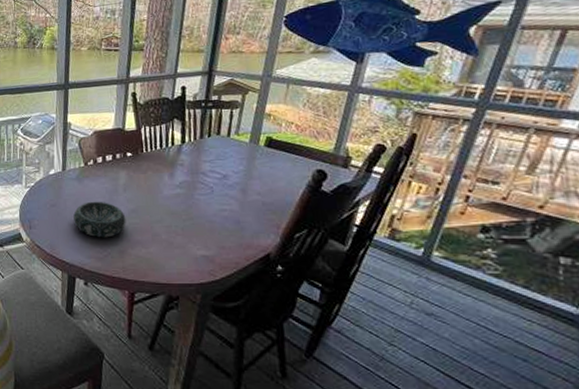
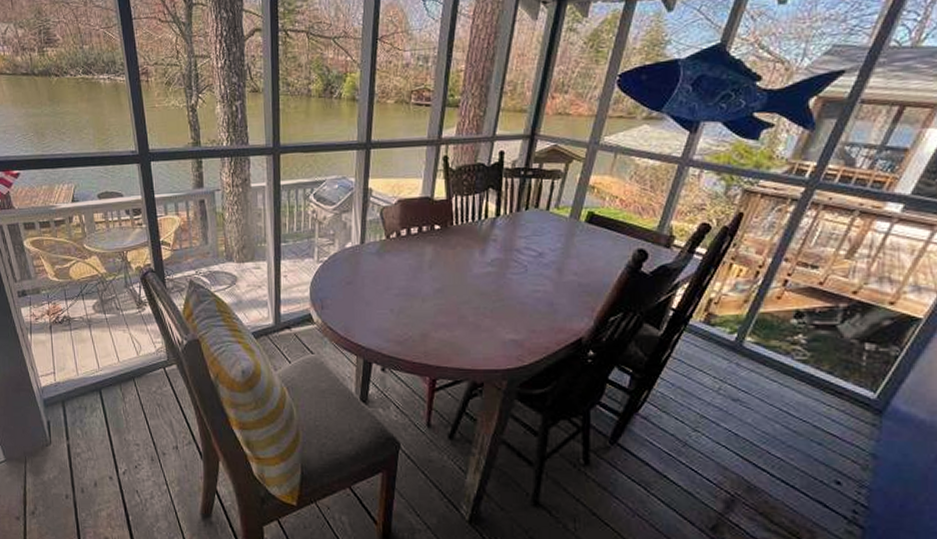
decorative bowl: present [73,201,126,238] -> none [372,279,431,320]

